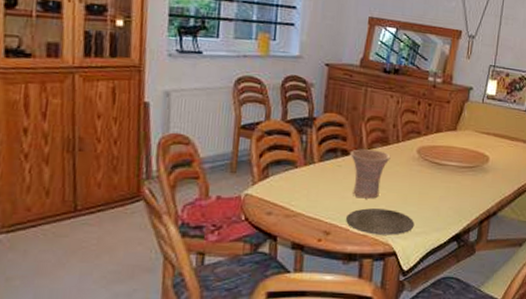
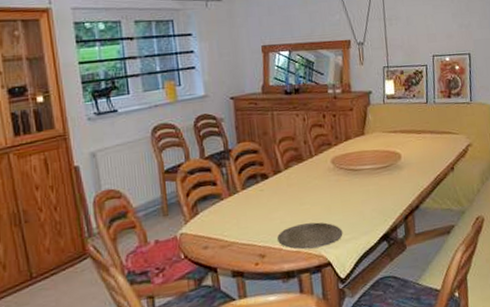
vase: present [351,149,391,199] -> none [270,168,308,217]

